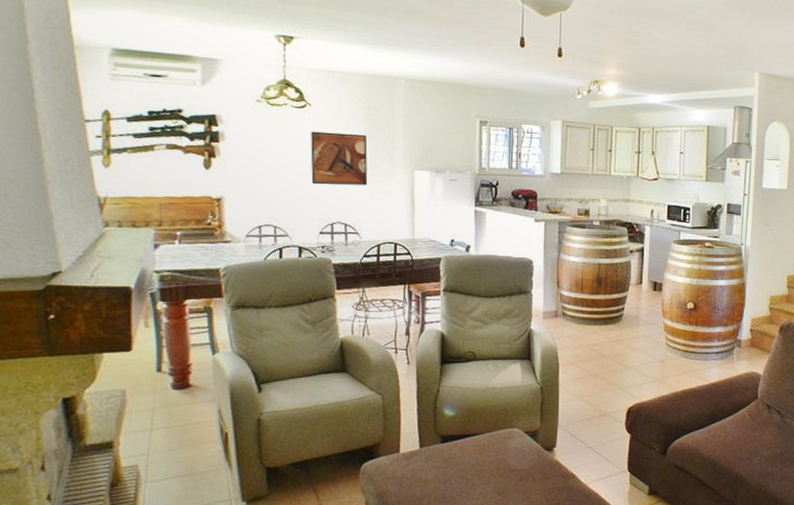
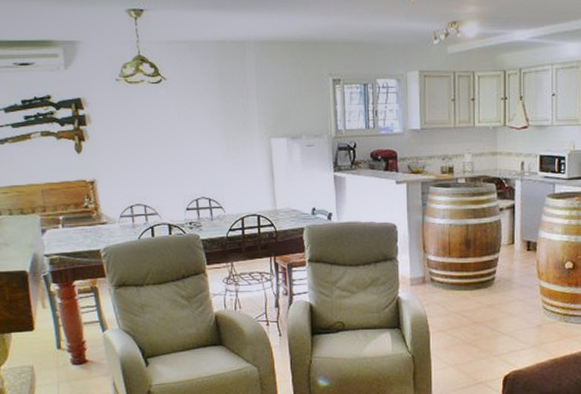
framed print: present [311,131,368,186] -> none [169,105,227,161]

